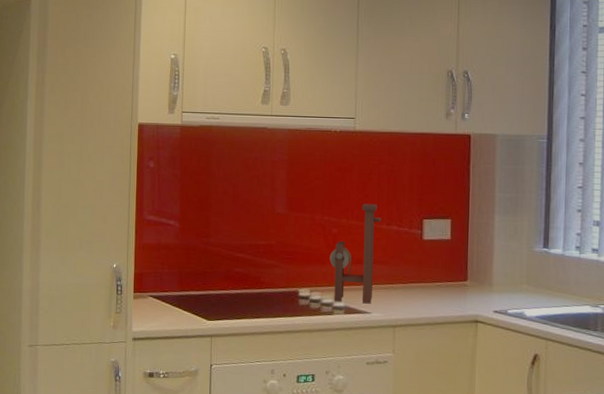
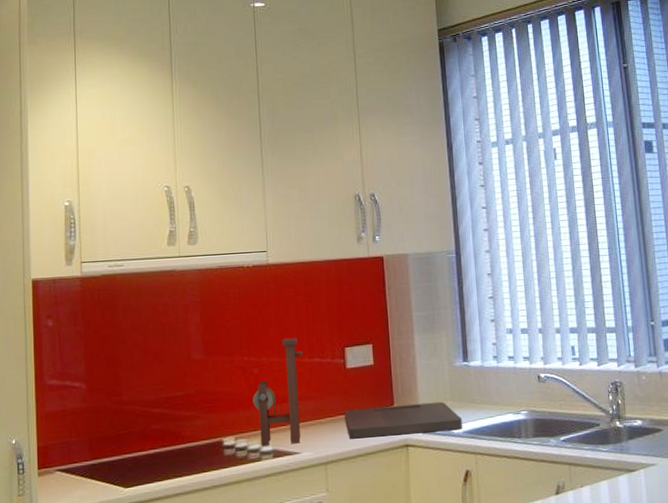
cutting board: none [417,279,537,314] -> present [344,401,463,439]

